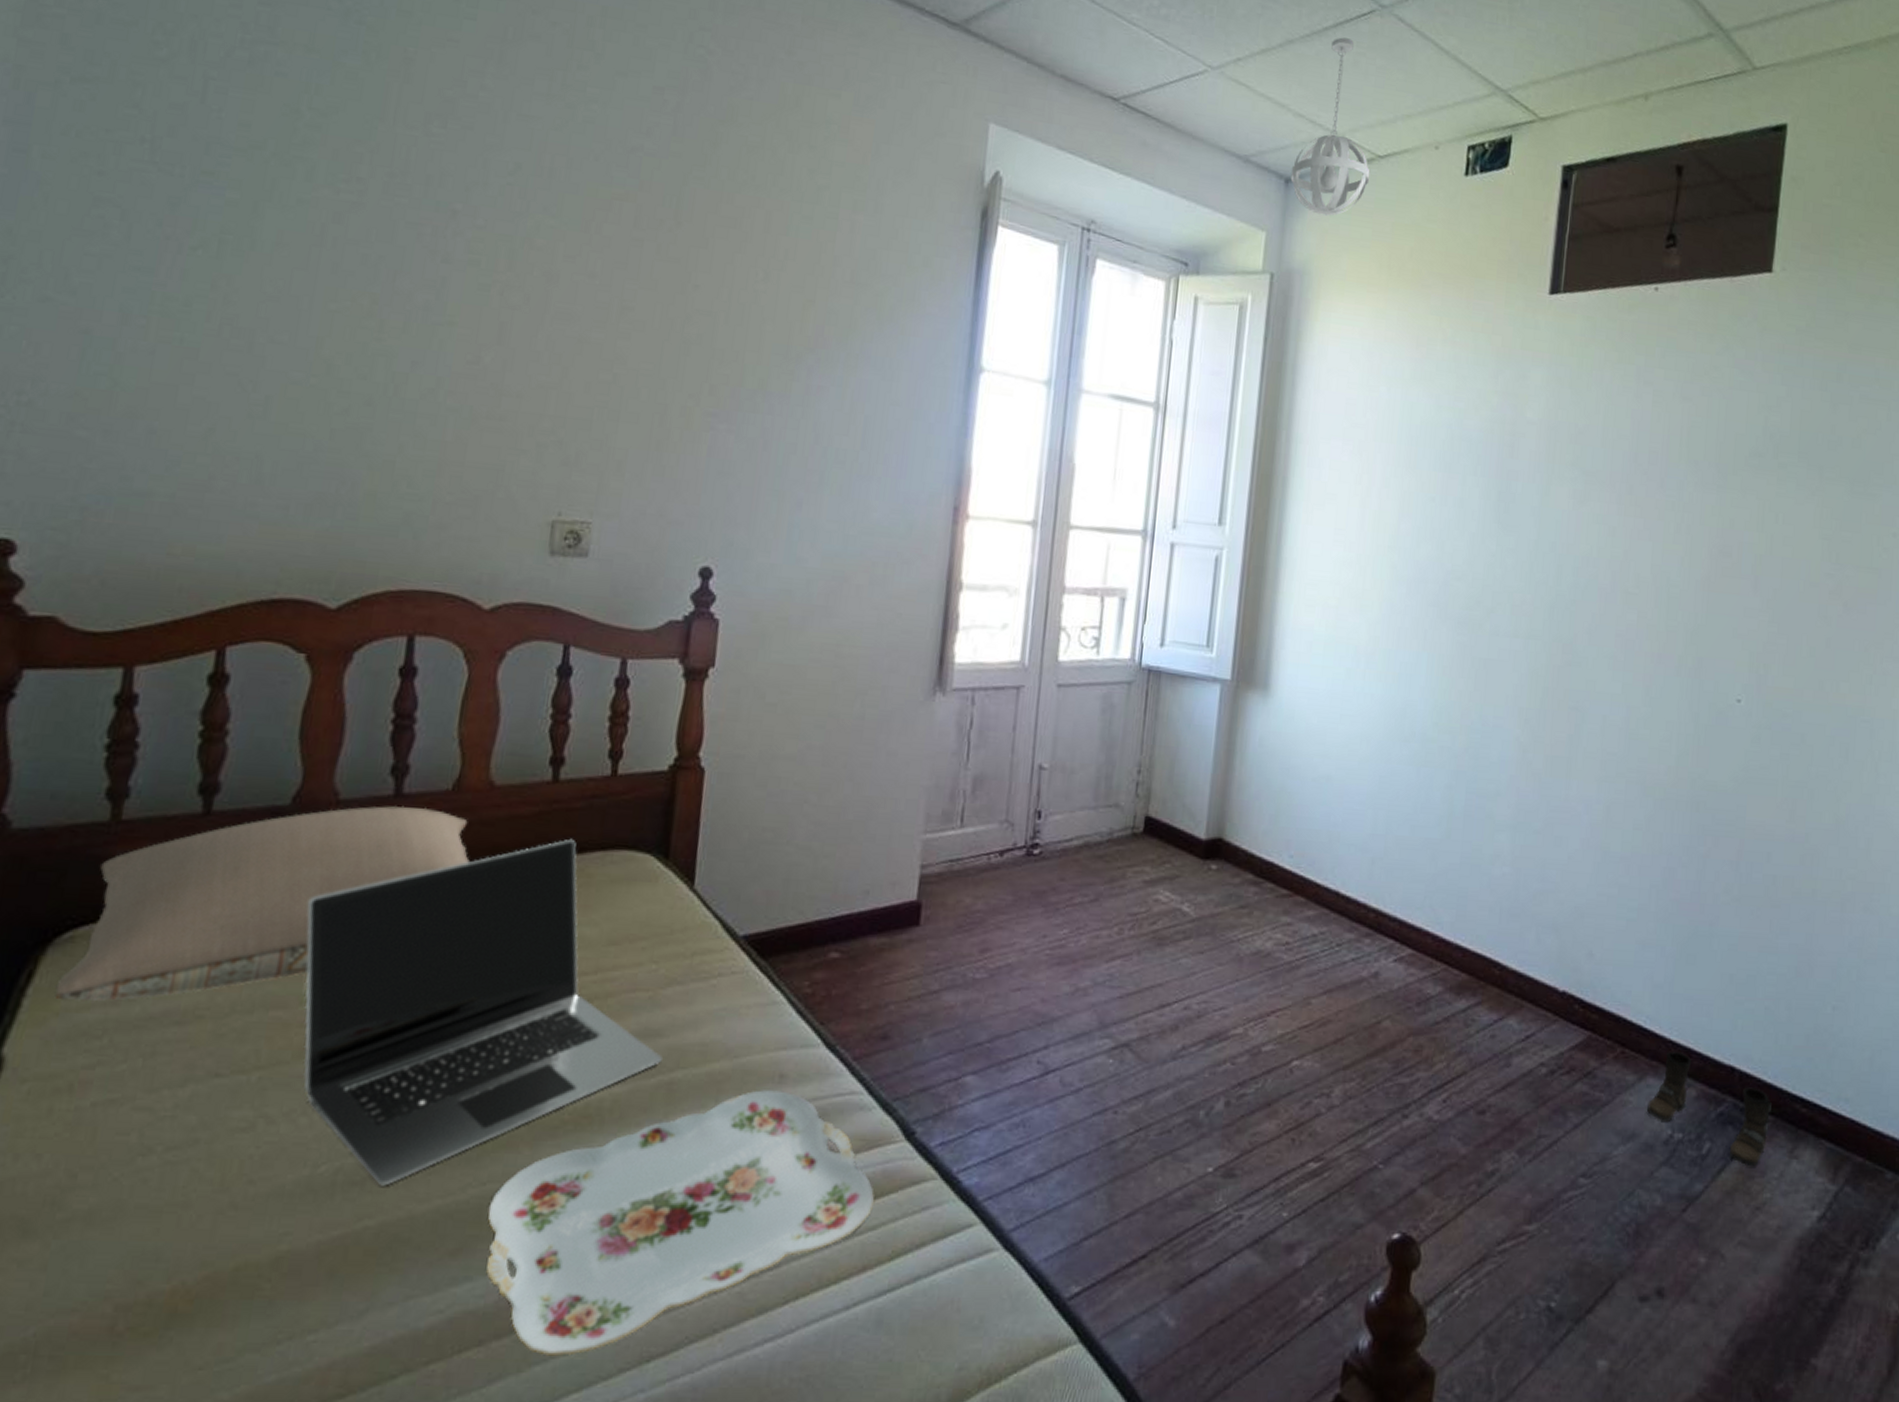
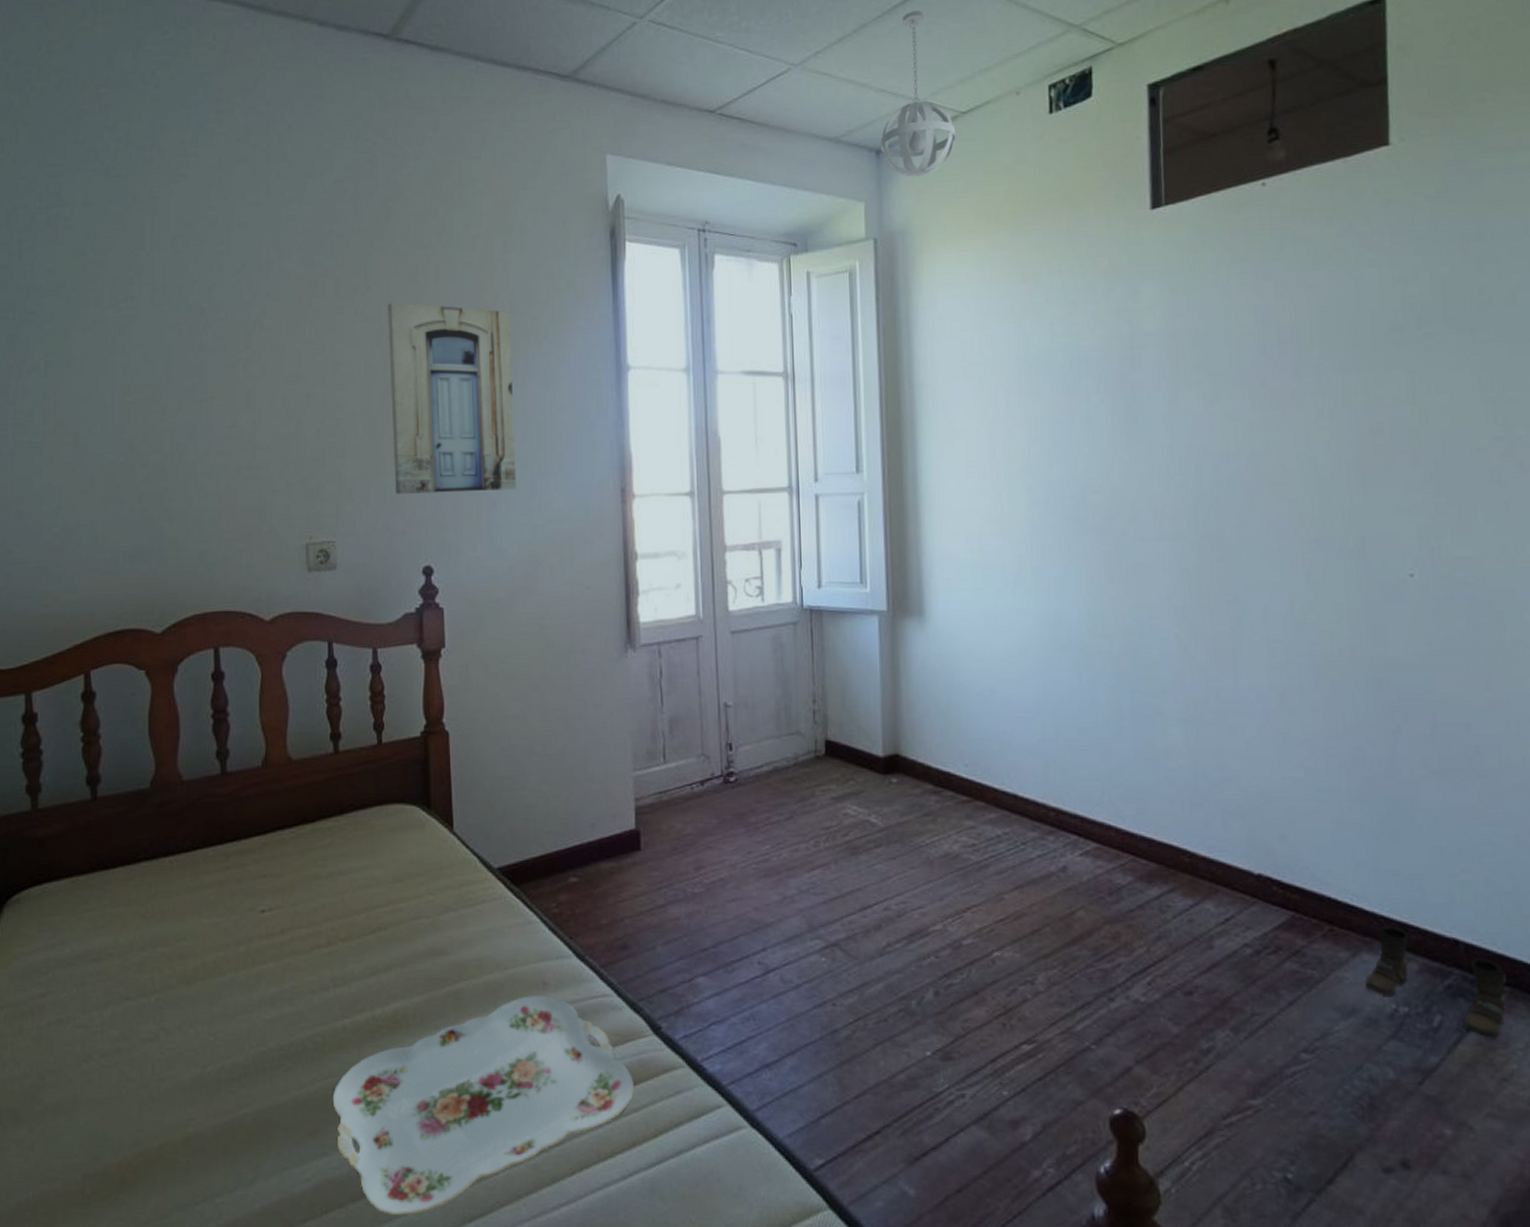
pillow: present [55,805,470,1001] -> none [13,781,282,947]
laptop: present [303,839,662,1186] -> none [171,799,448,1081]
wall art: none [678,245,851,491] -> present [388,302,517,494]

